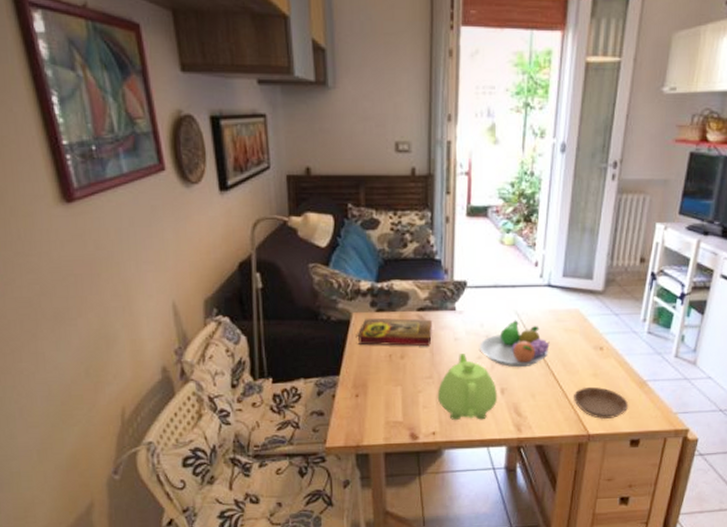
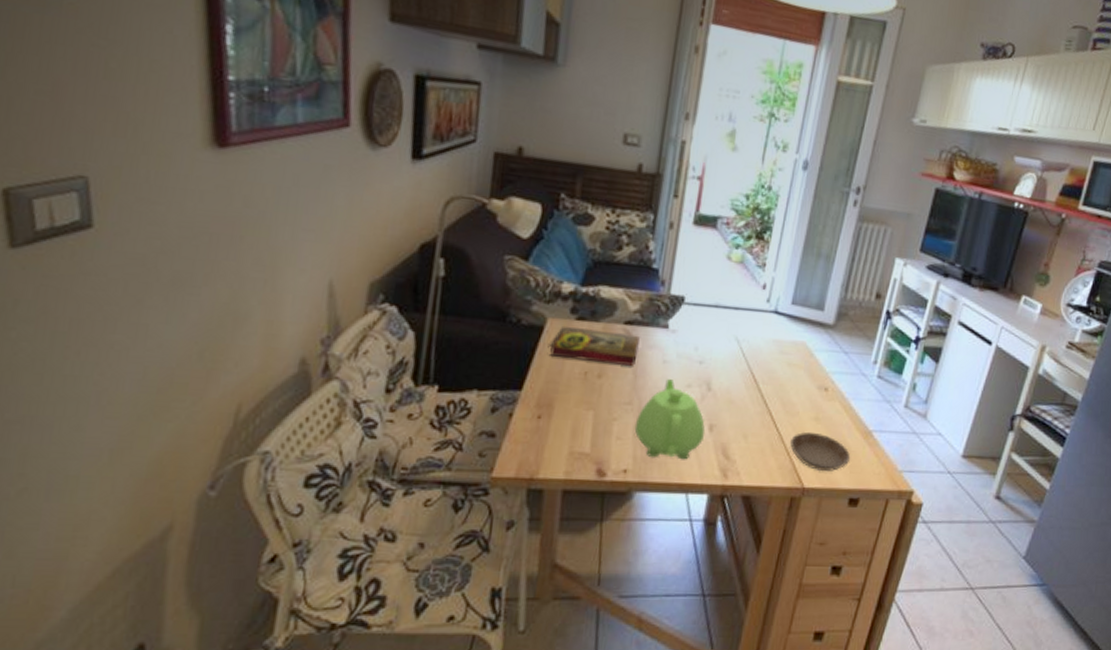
fruit bowl: present [480,320,550,368] -> none [690,346,770,403]

